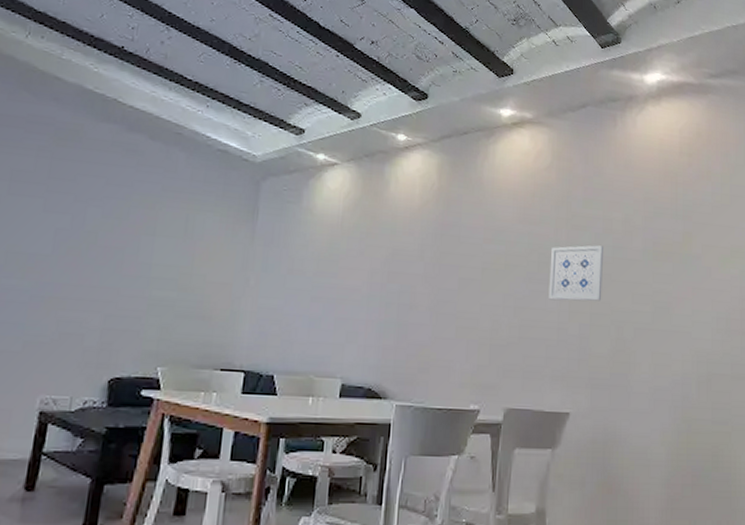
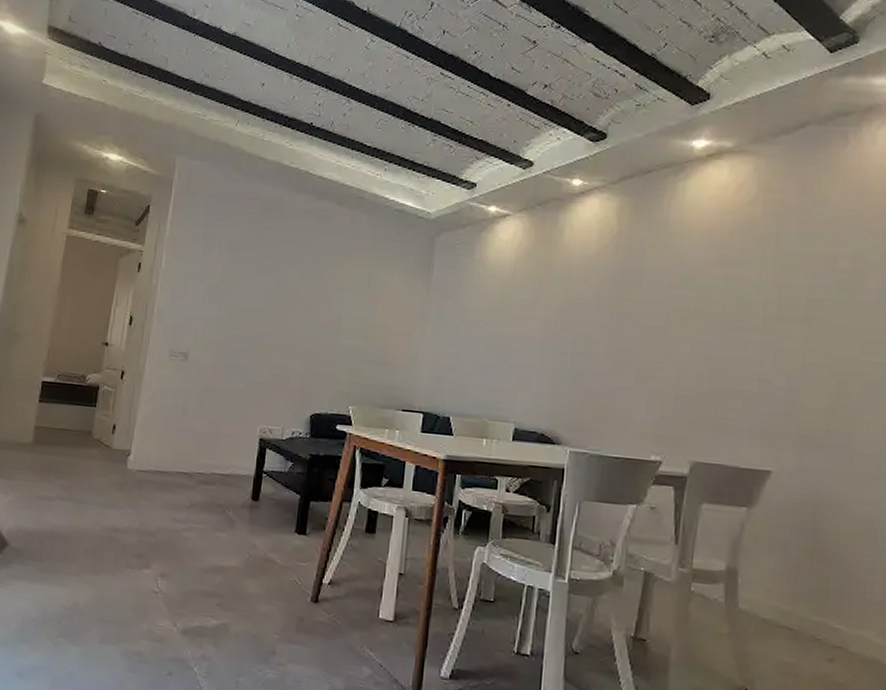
wall art: present [549,245,604,301] -> none [748,287,825,351]

